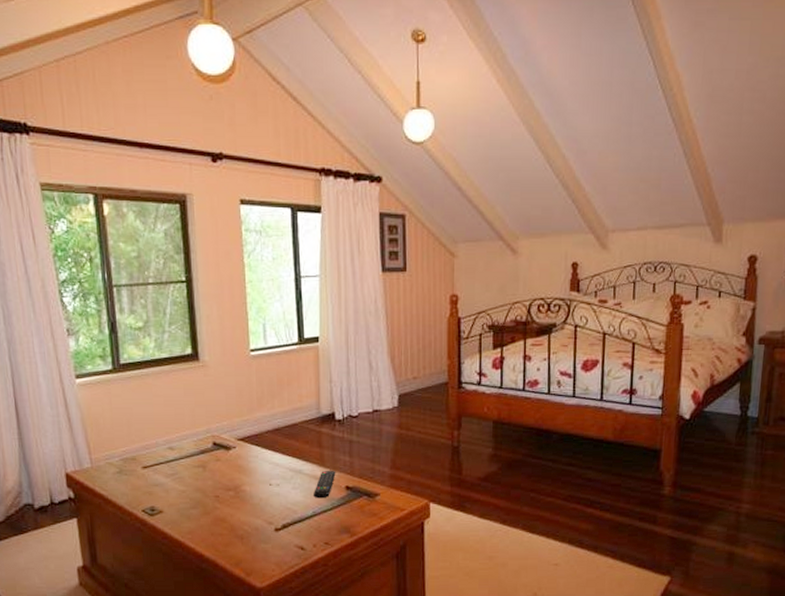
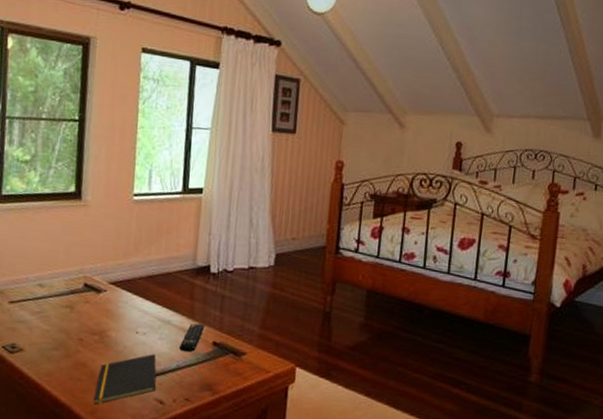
notepad: none [236,504,296,557] -> present [94,354,157,405]

